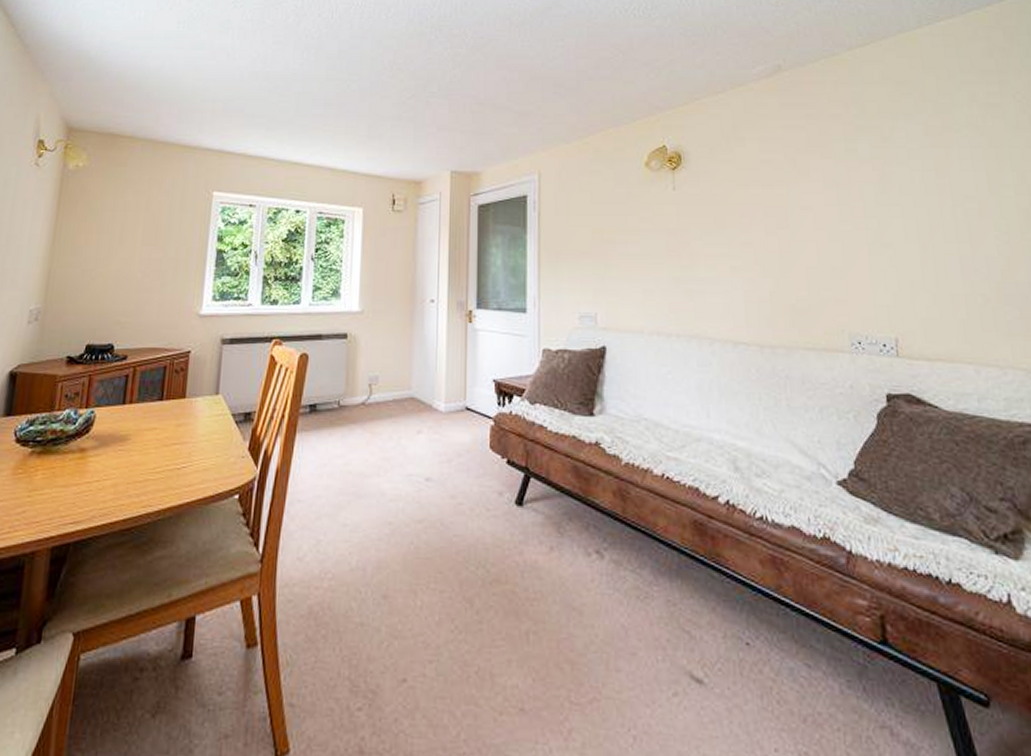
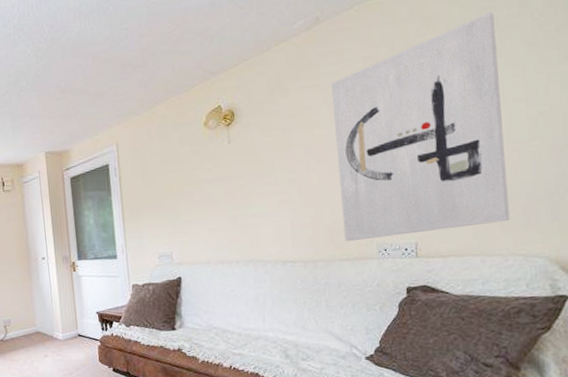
wall art: none [794,87,1006,327] -> present [331,12,510,242]

